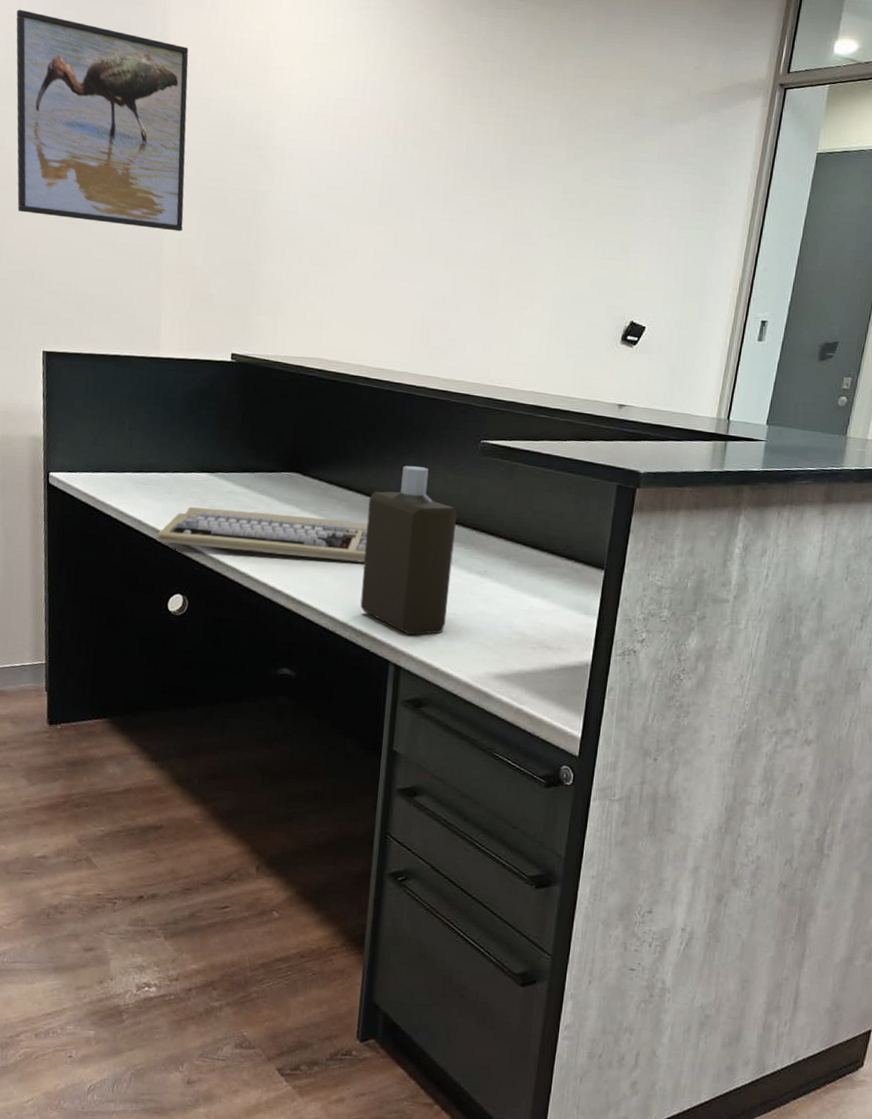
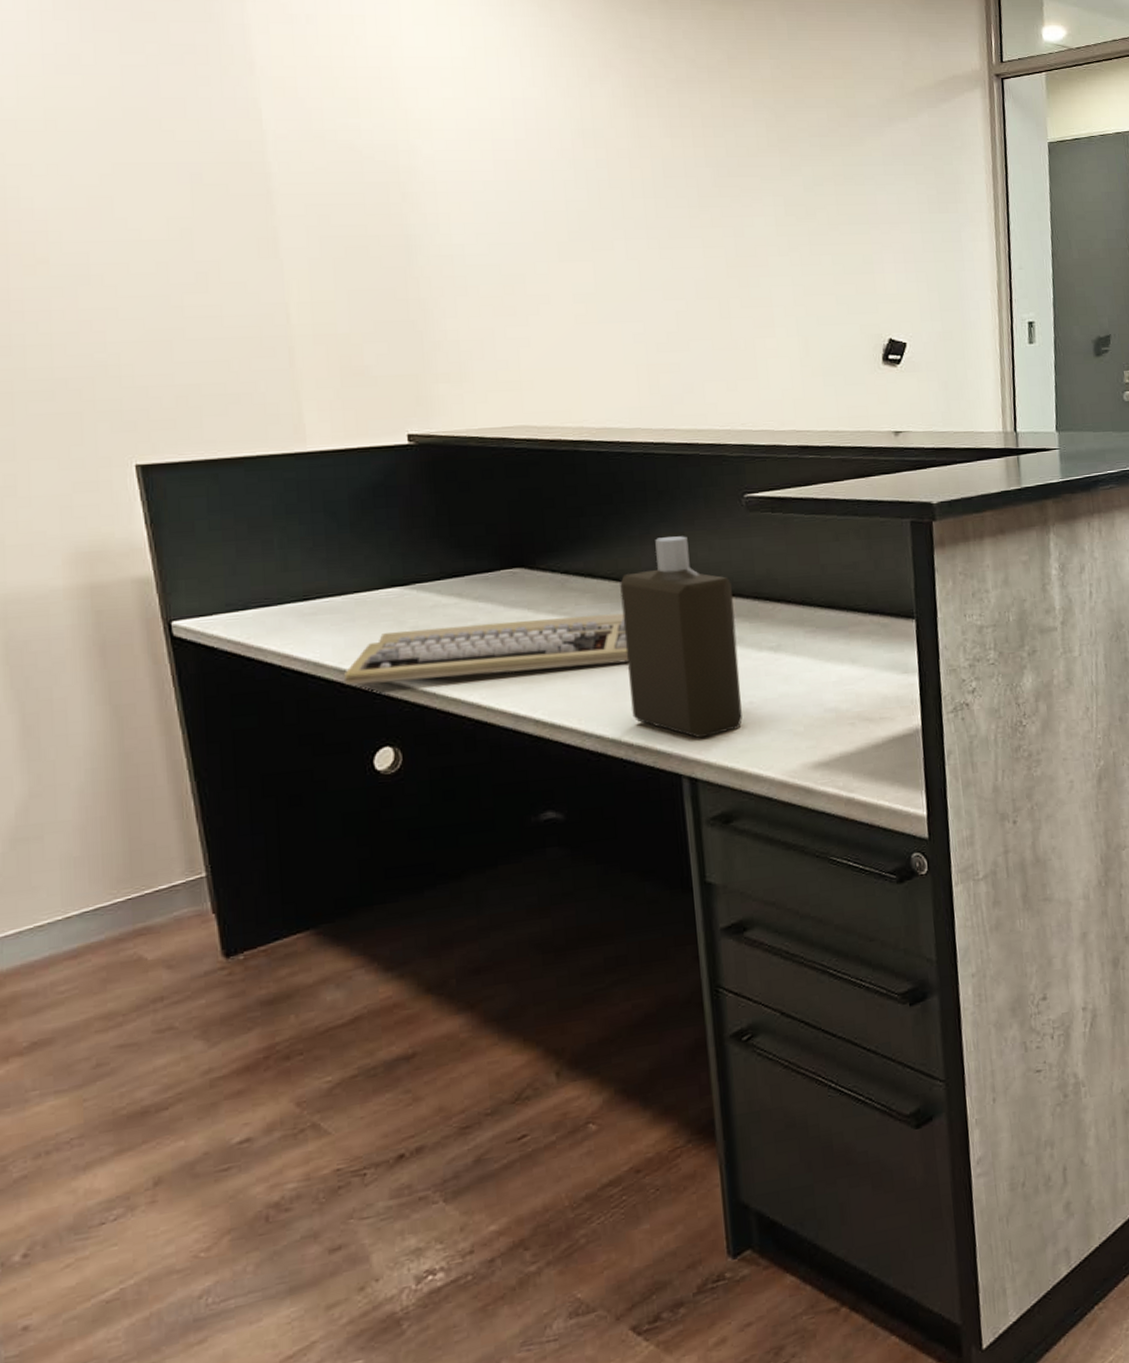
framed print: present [16,9,189,232] -> none [26,34,313,294]

